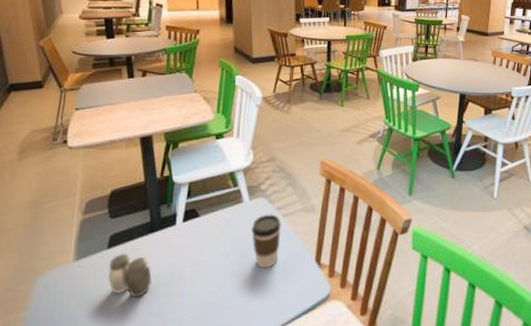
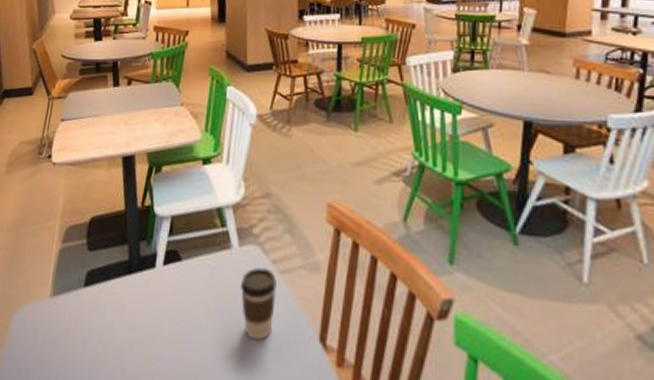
salt and pepper shaker: present [107,254,152,297] -> none [82,295,128,353]

